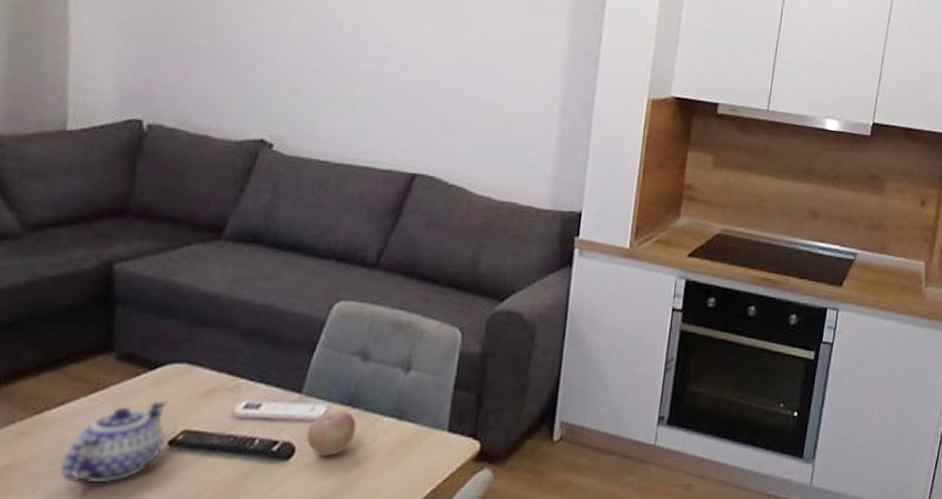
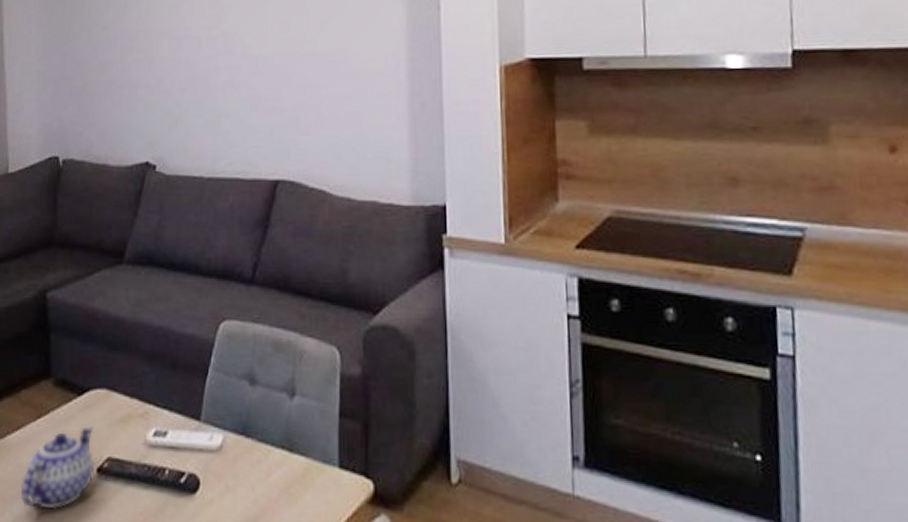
apple: present [306,411,357,456] -> none [208,441,251,491]

